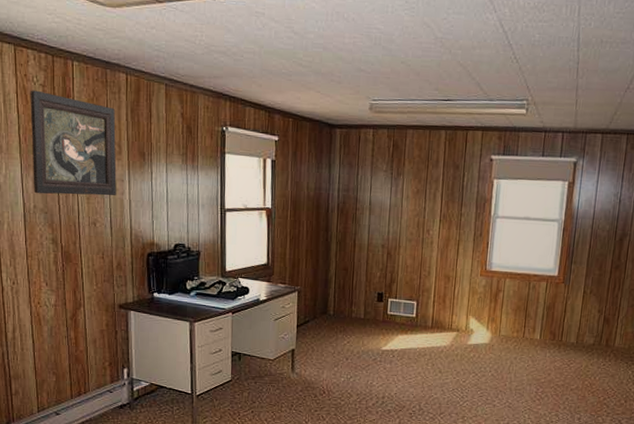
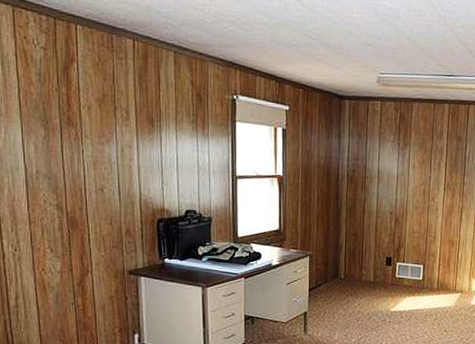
framed painting: present [30,90,117,196] -> none [30,52,124,162]

